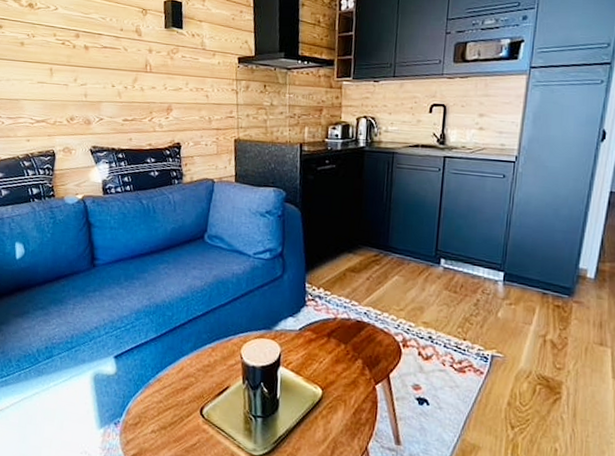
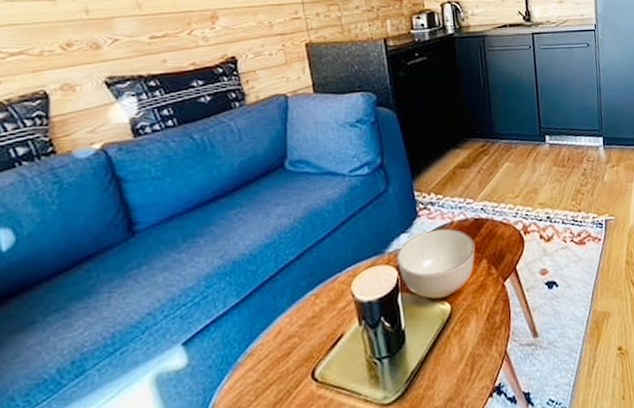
bowl: none [281,320,354,383] -> present [396,228,476,300]

